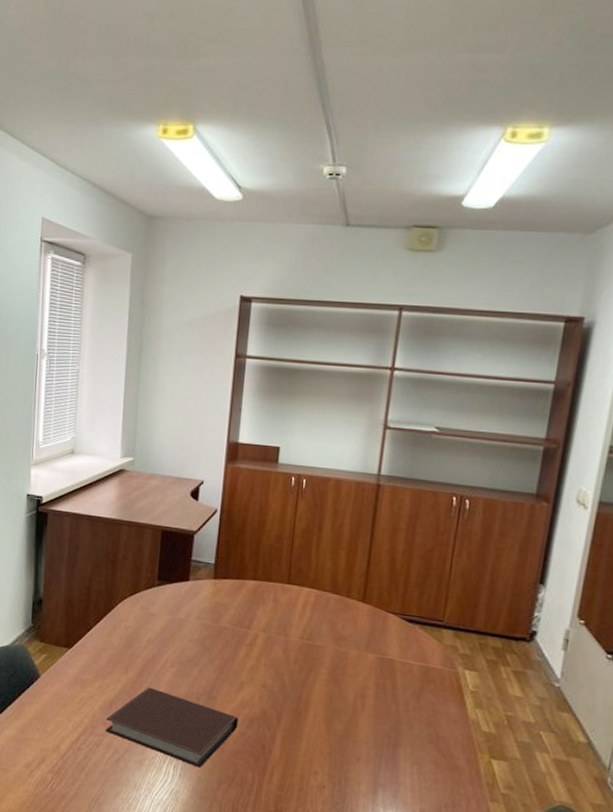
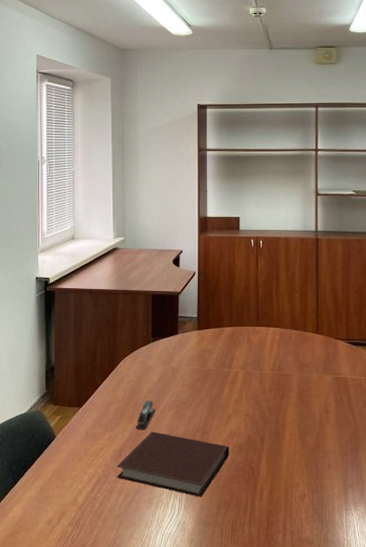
stapler: none [130,651,156,683] -> present [135,400,156,429]

